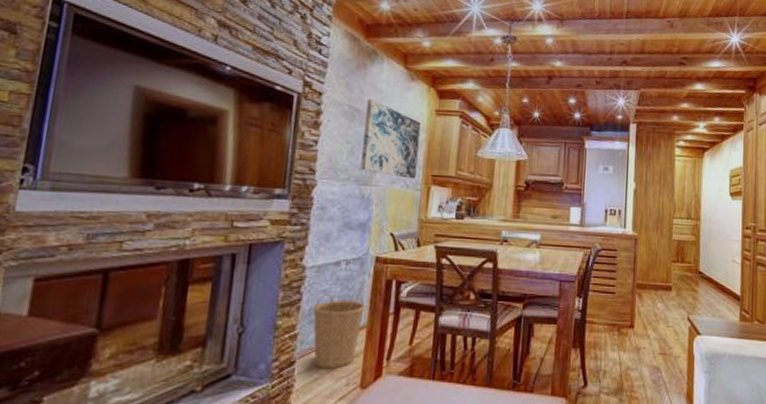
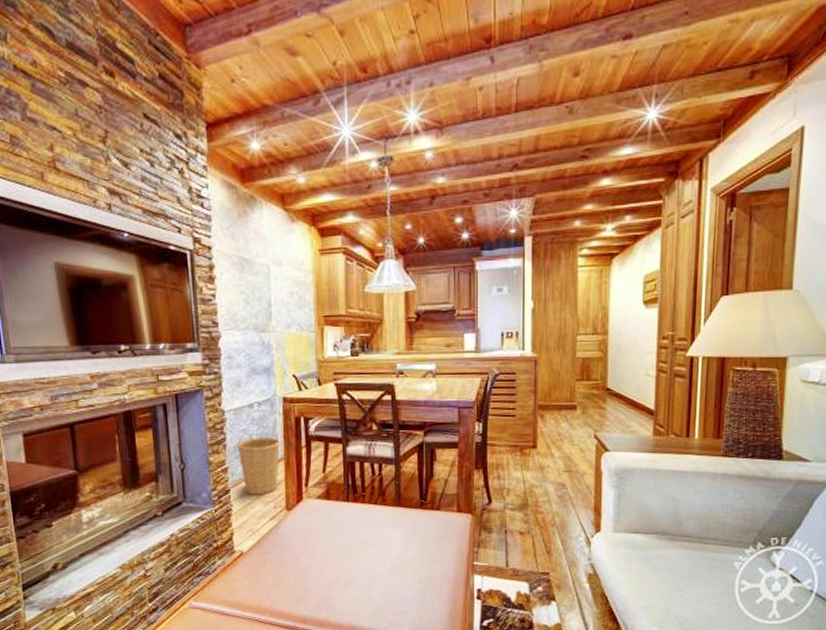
wall art: present [360,99,421,179] -> none [253,247,309,322]

